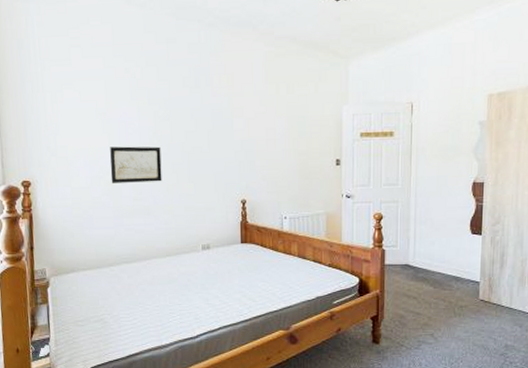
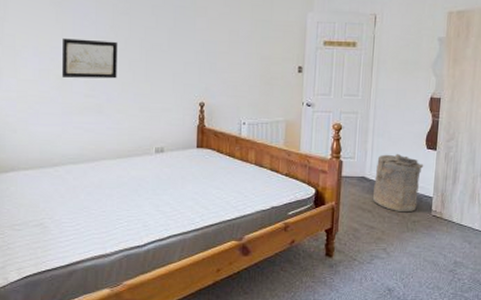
laundry hamper: none [418,240,469,298] -> present [373,154,424,213]

